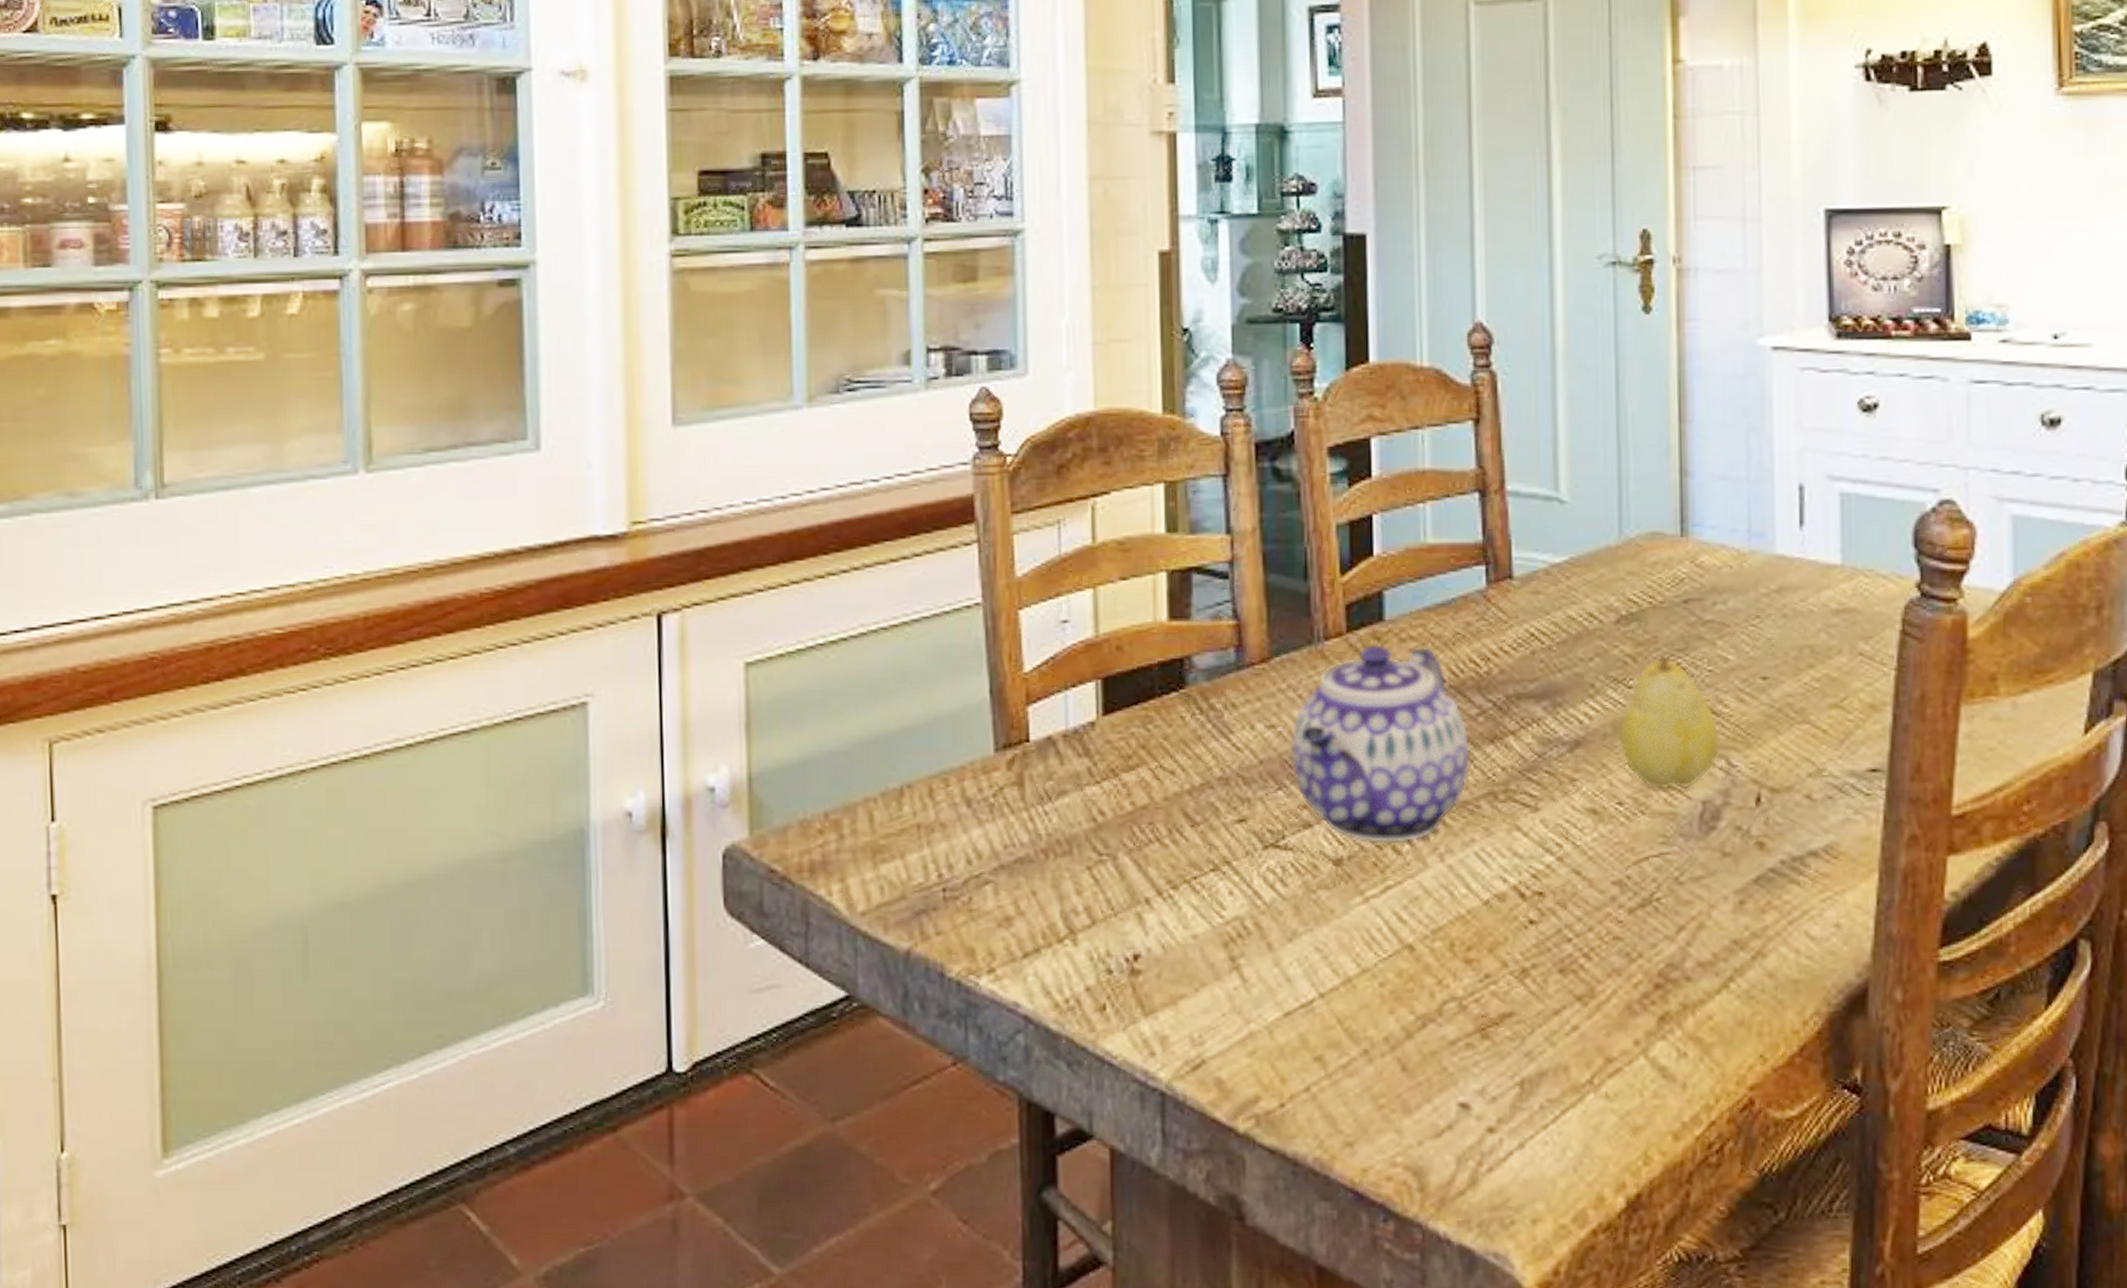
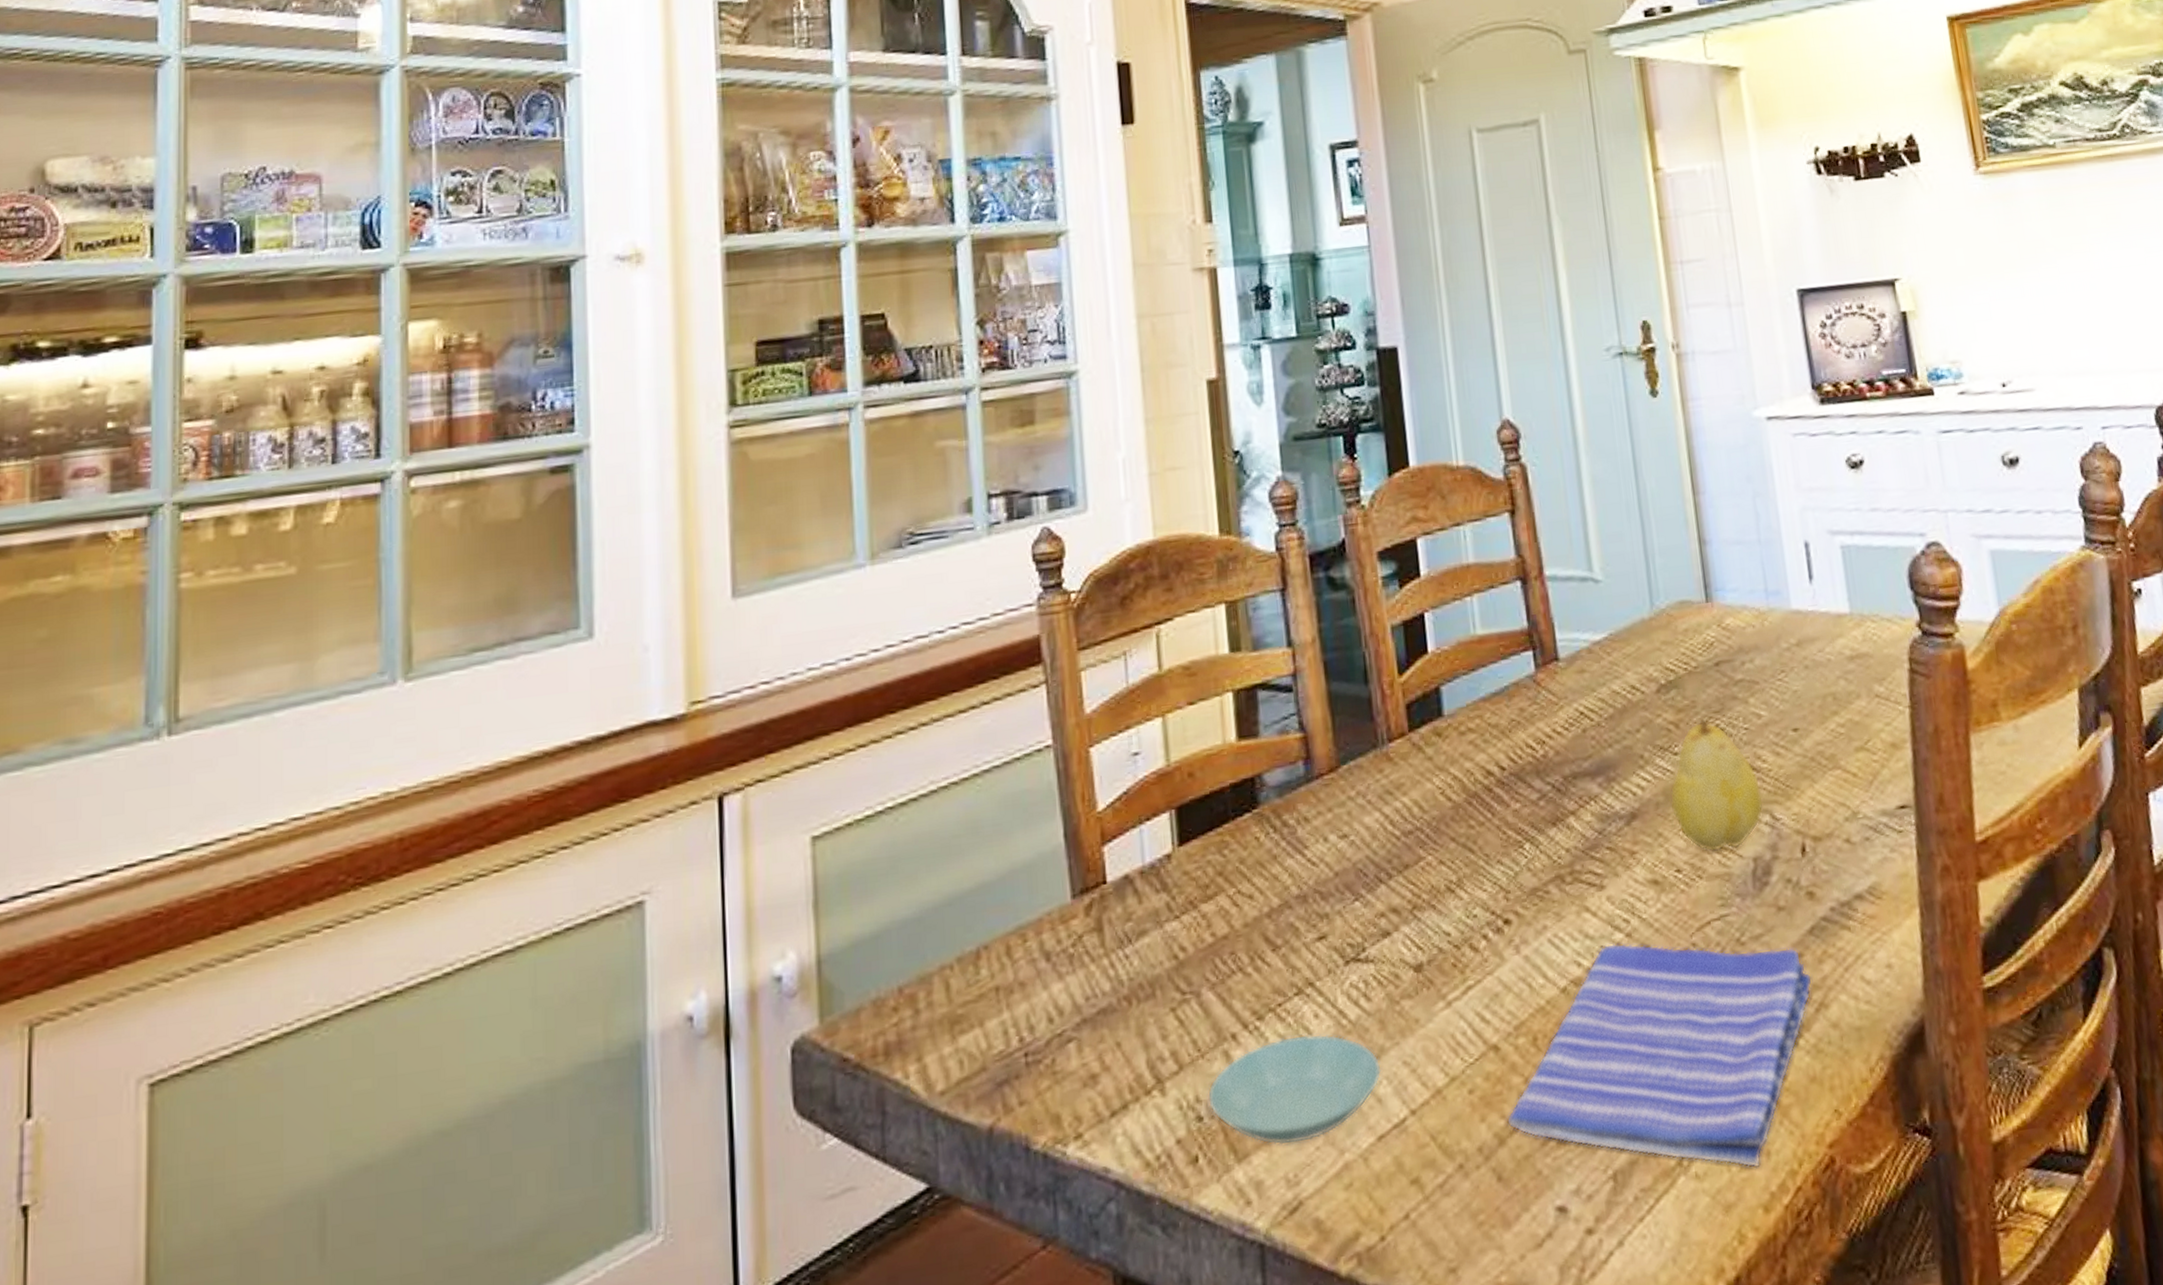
saucer: none [1118,908,1293,1008] -> present [1207,1034,1382,1146]
teapot: present [1290,643,1471,844] -> none [1363,737,1537,944]
dish towel: none [1416,866,1752,1097] -> present [1507,943,1813,1168]

